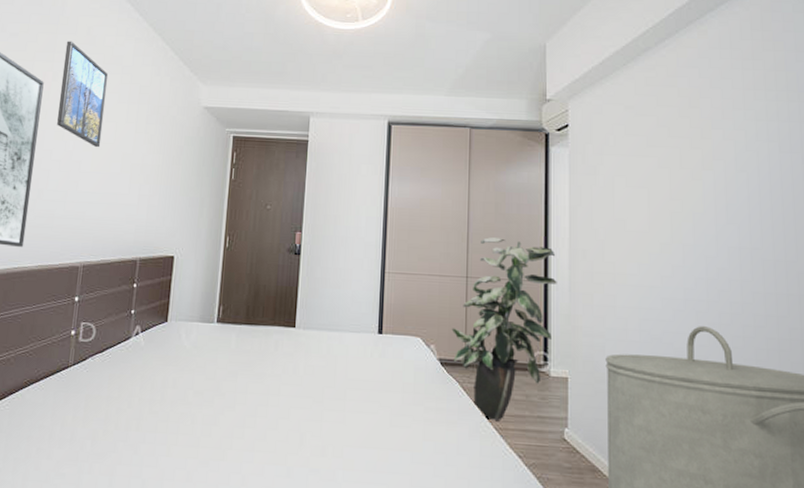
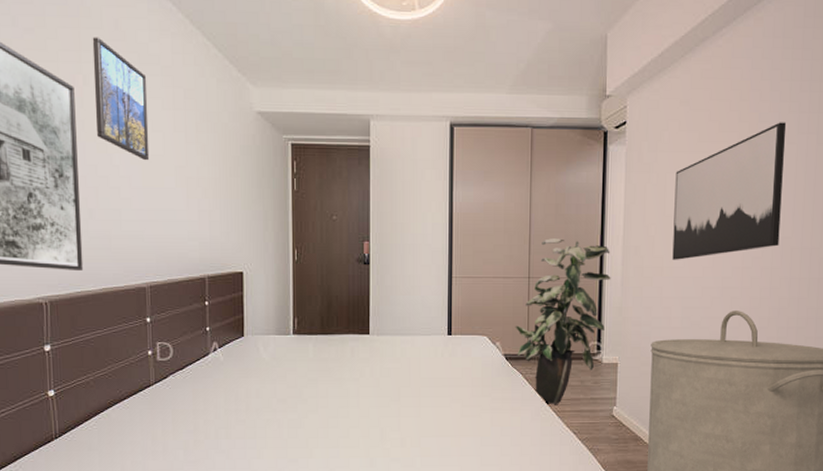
wall art: none [624,129,748,267] -> present [672,122,787,260]

